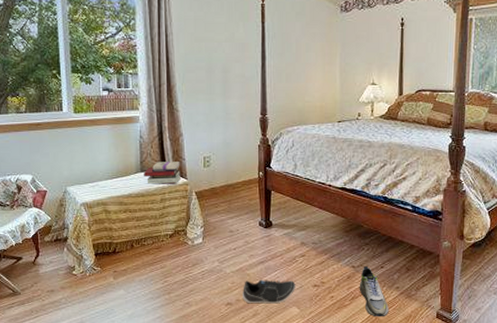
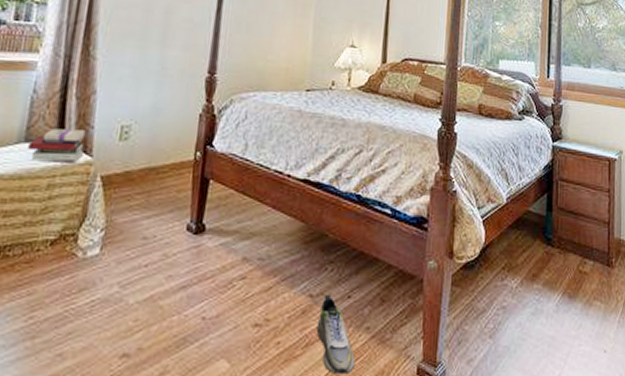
shoe: present [243,279,296,304] -> none [147,315,228,355]

